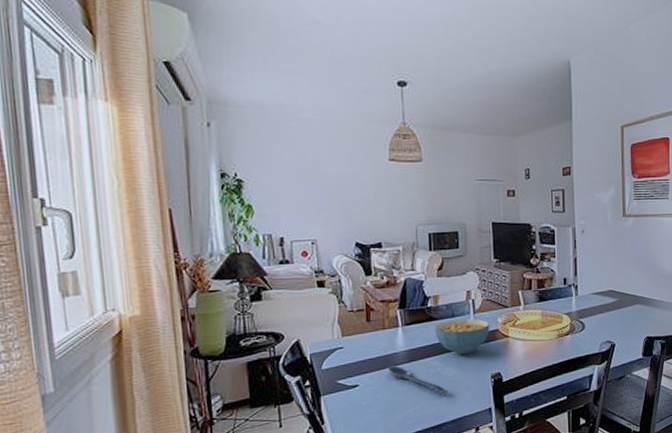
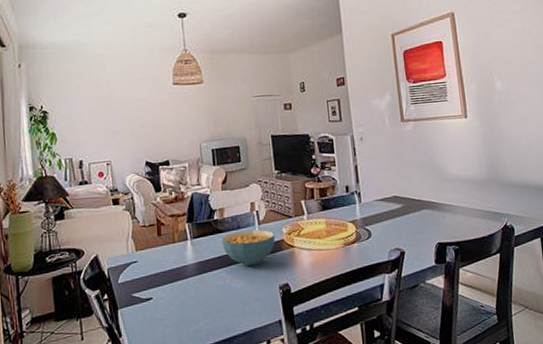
spoon: present [387,366,449,395] -> none [178,278,238,307]

